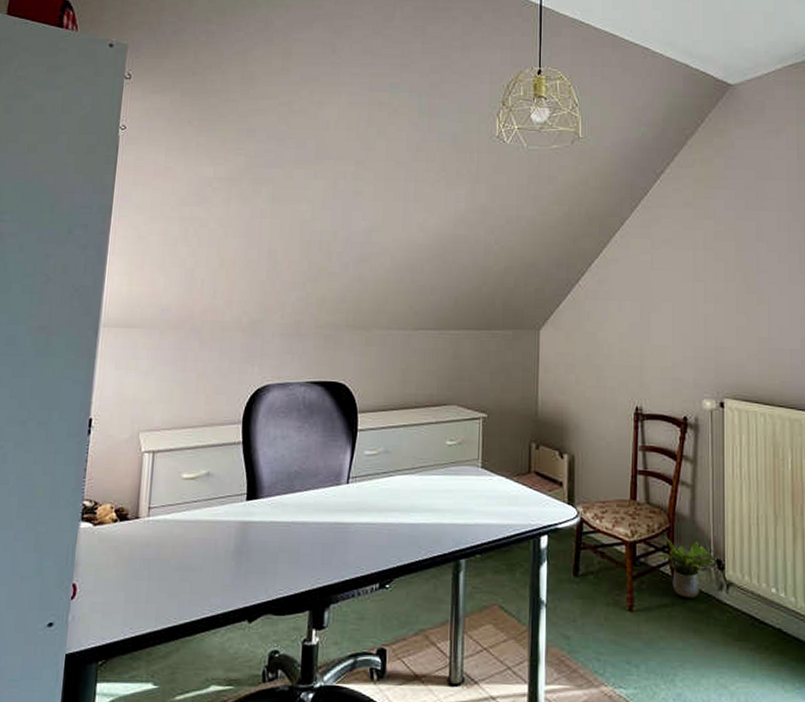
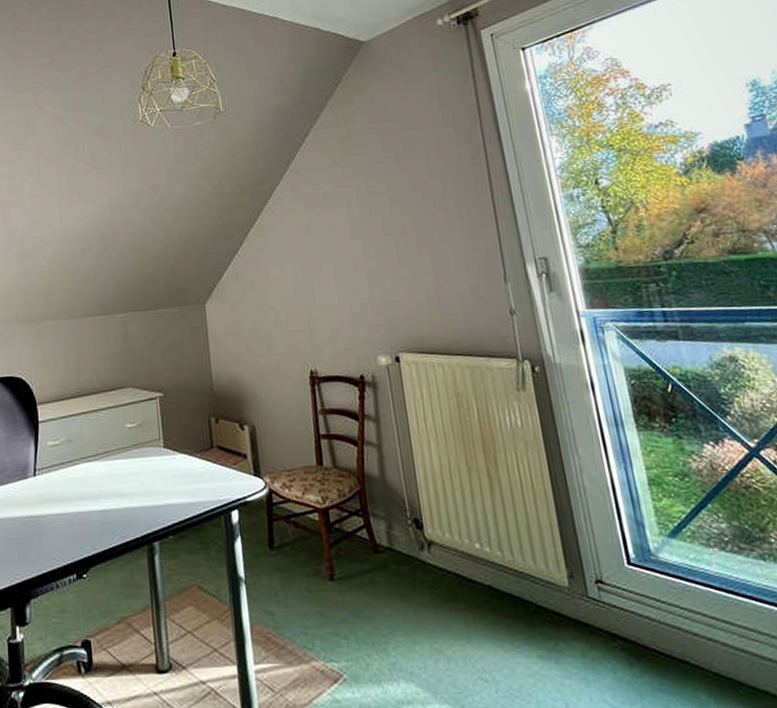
potted plant: present [657,536,717,598] -> none [352,499,414,562]

